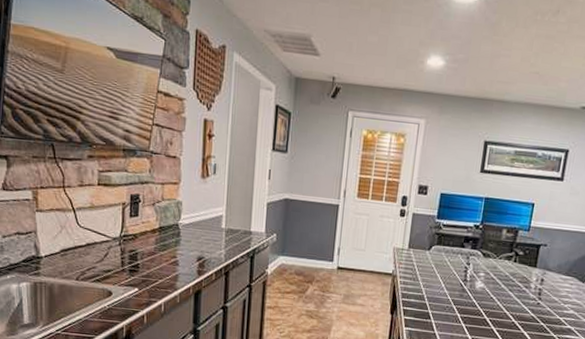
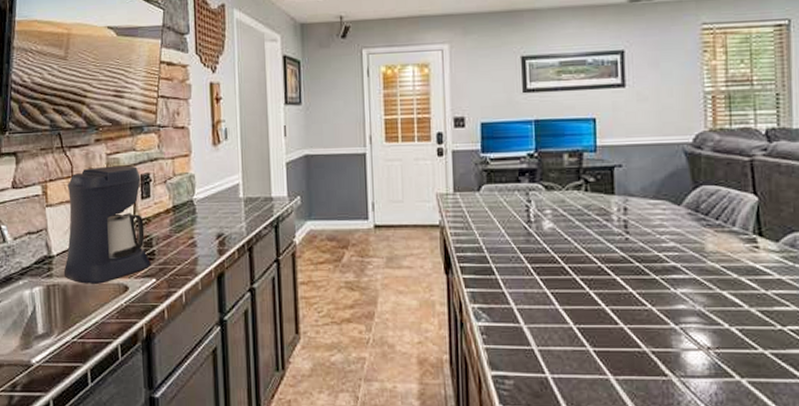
coffee maker: none [51,181,135,287] -> present [63,165,151,284]

